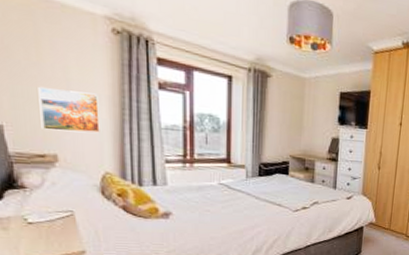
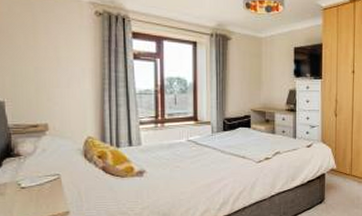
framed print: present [38,86,100,133] -> none [34,65,84,103]

